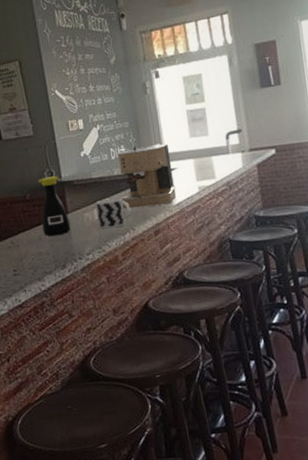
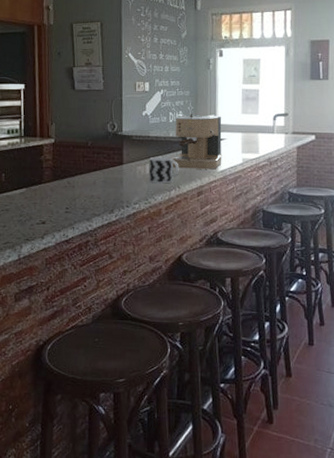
bottle: present [38,176,71,237] -> none [98,129,124,183]

